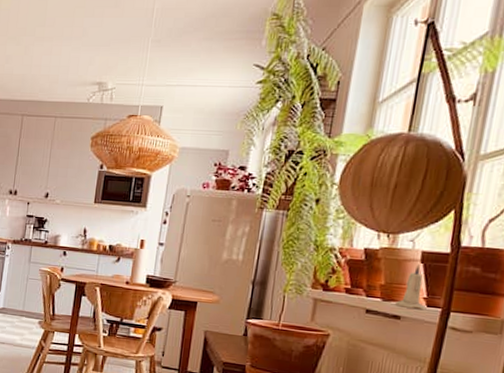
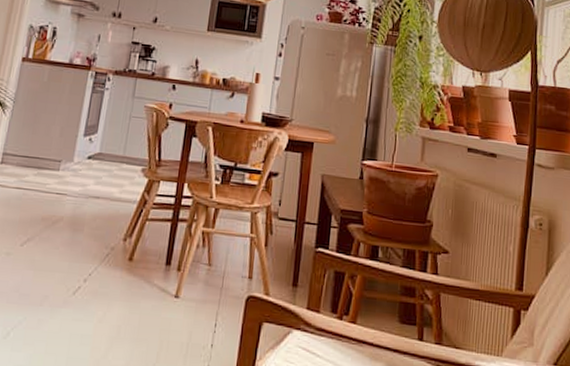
candle: present [394,265,427,311] -> none [490,103,517,148]

